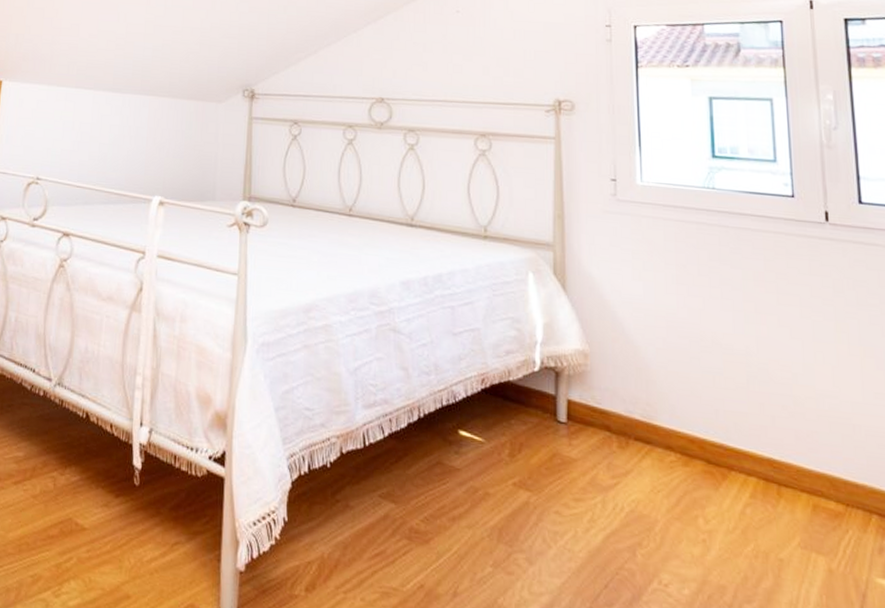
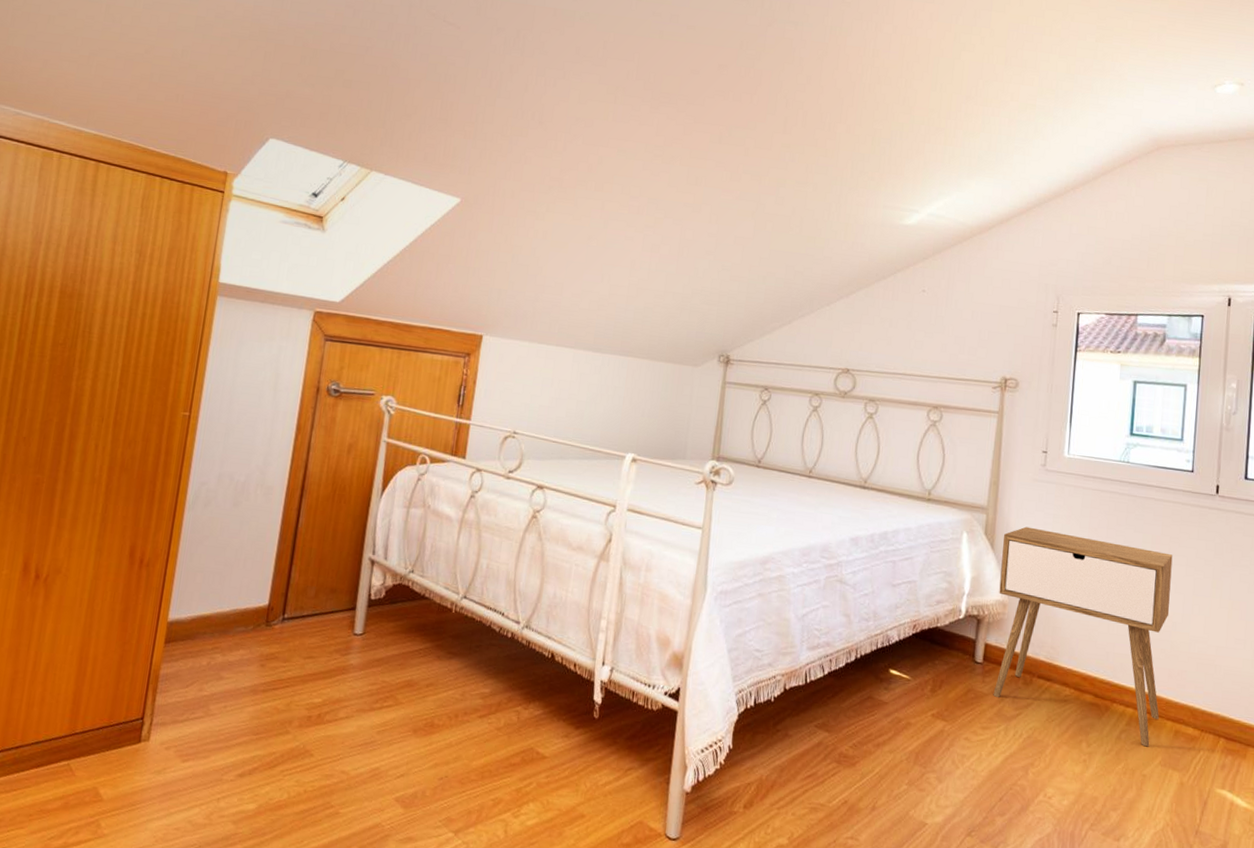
nightstand: none [576,264,790,525] -> present [993,526,1173,747]

